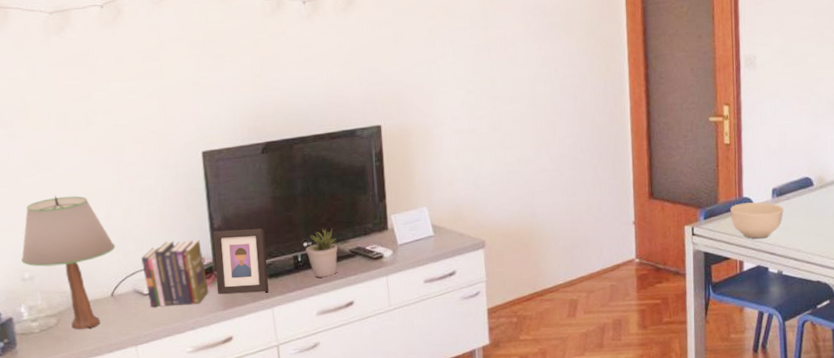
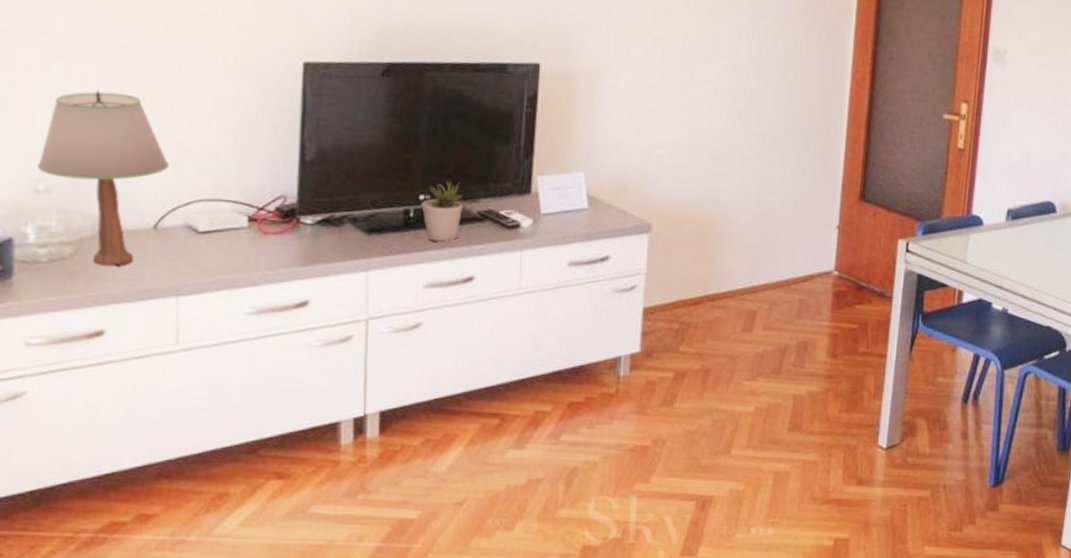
books: present [141,239,209,307] -> none [201,168,287,254]
picture frame: present [212,228,269,295] -> none [296,163,371,250]
bowl: present [730,202,784,239] -> none [954,221,1018,267]

